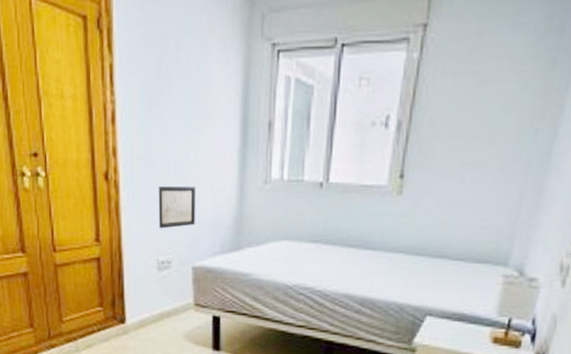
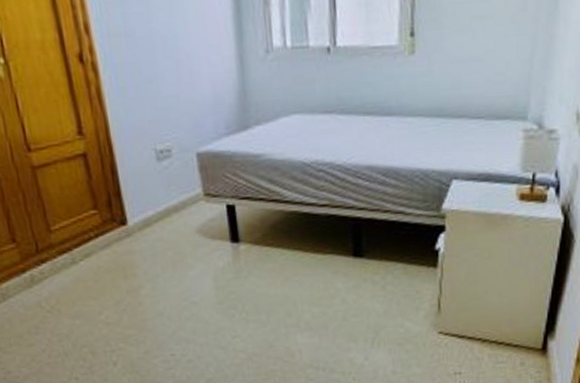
wall art: present [158,186,195,229] -> none [145,62,193,114]

